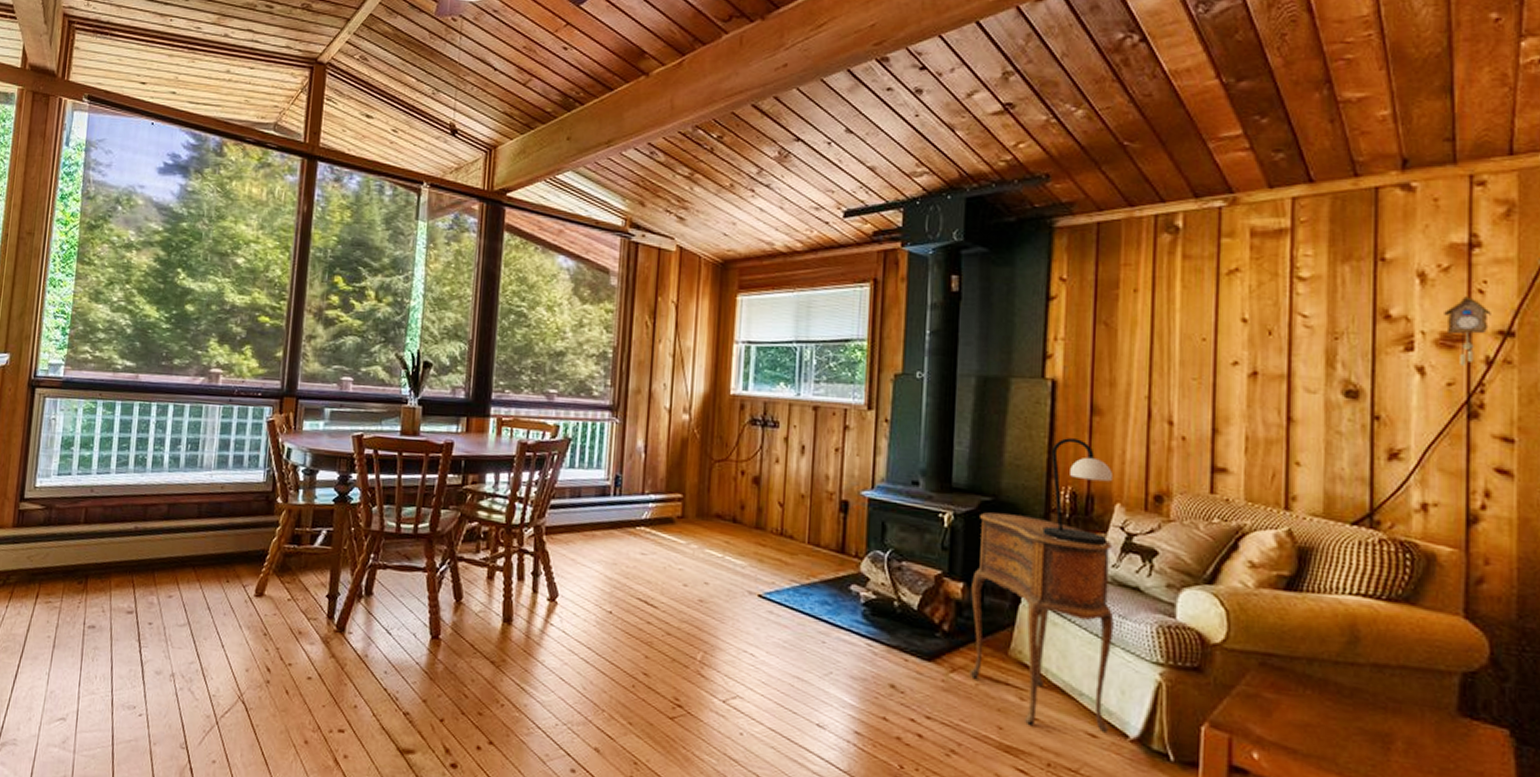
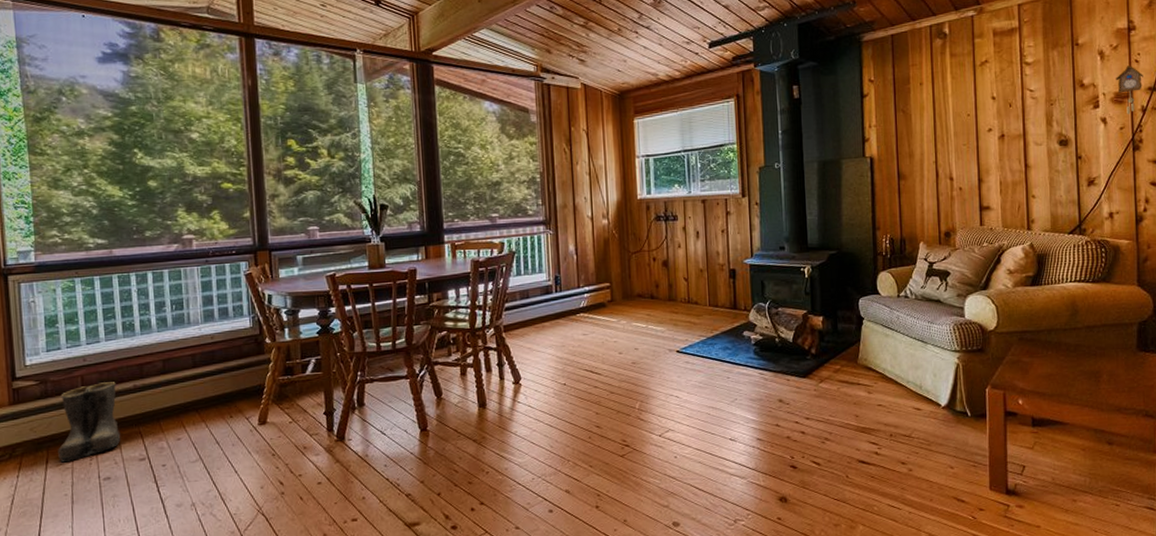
boots: none [49,518,118,601] -> present [58,382,121,463]
side table: present [969,512,1114,732] -> none [828,260,928,410]
table lamp: present [1042,438,1114,546] -> none [873,199,917,275]

